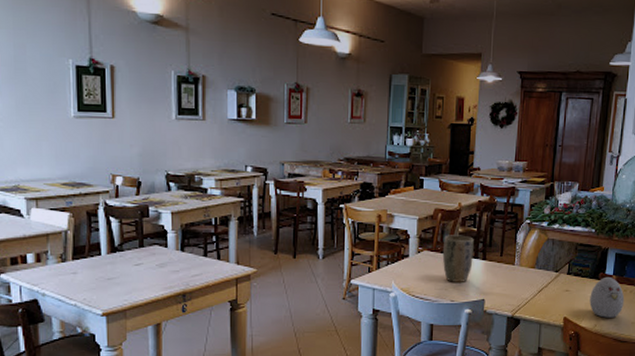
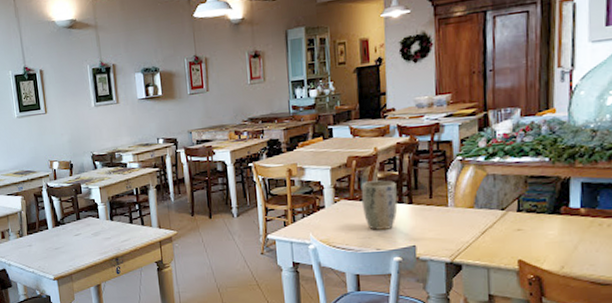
decorative egg: present [589,276,625,318] -> none [551,210,601,258]

